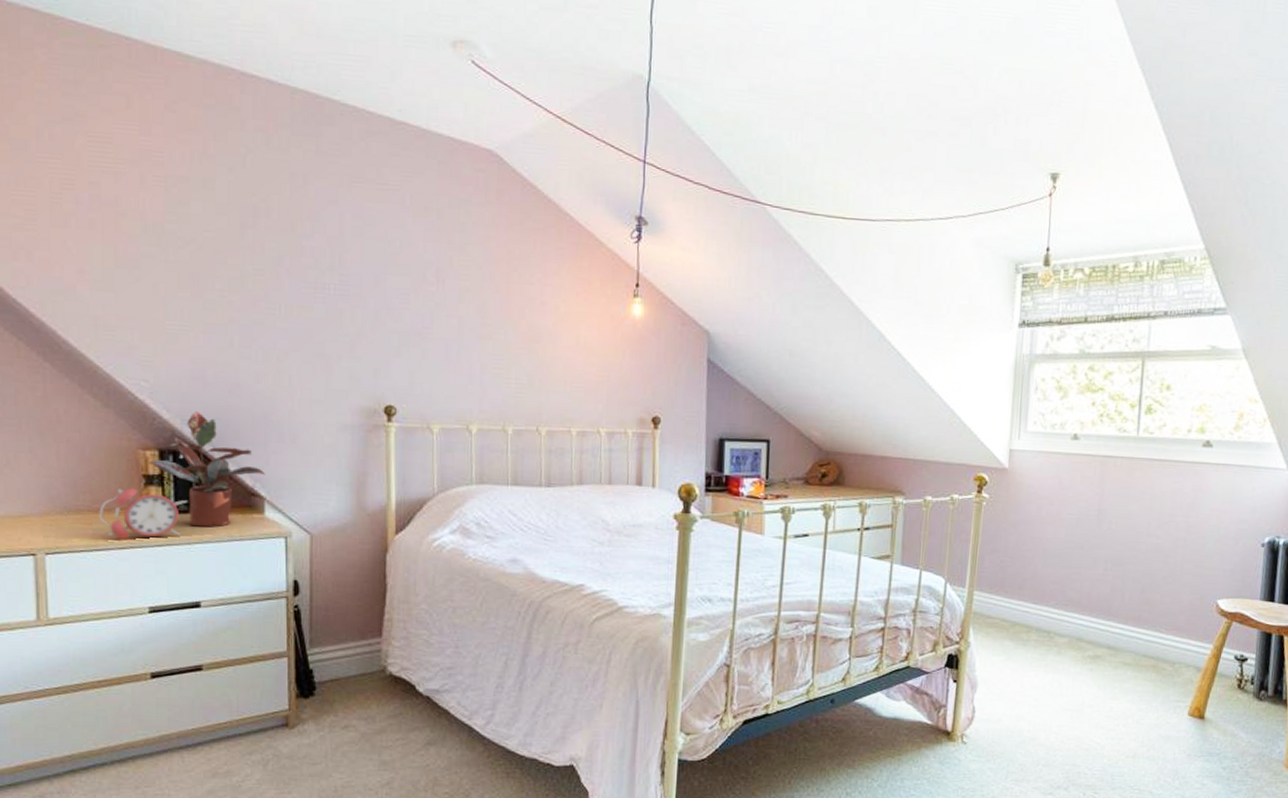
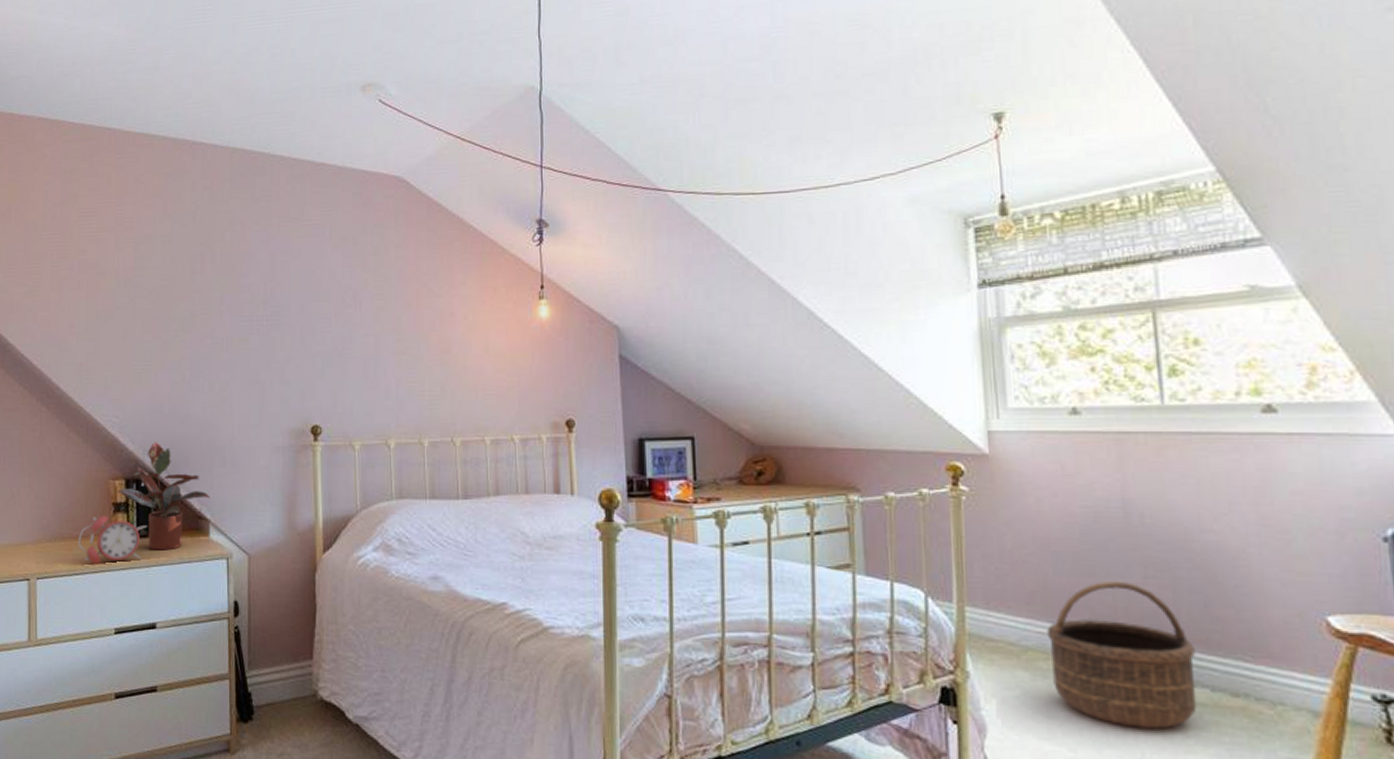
basket: none [1030,572,1130,682] -> present [1047,580,1197,729]

